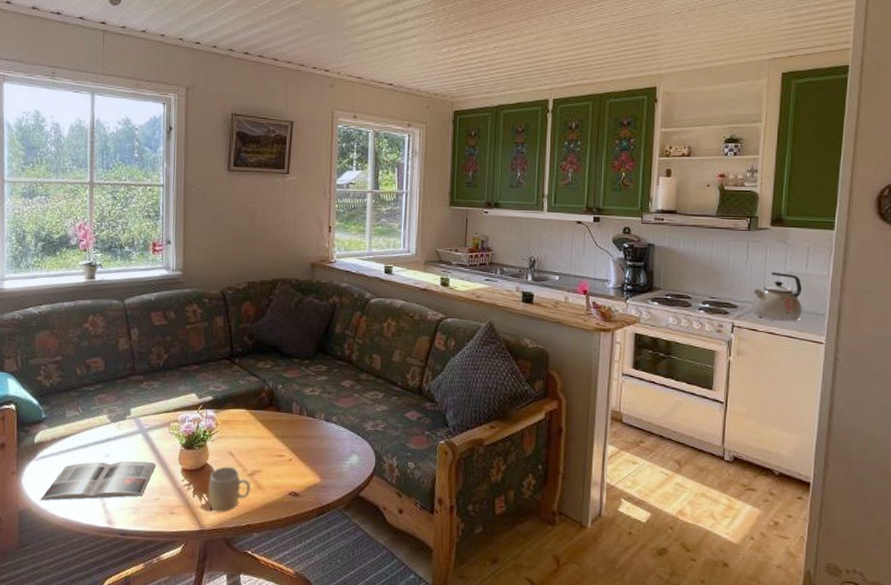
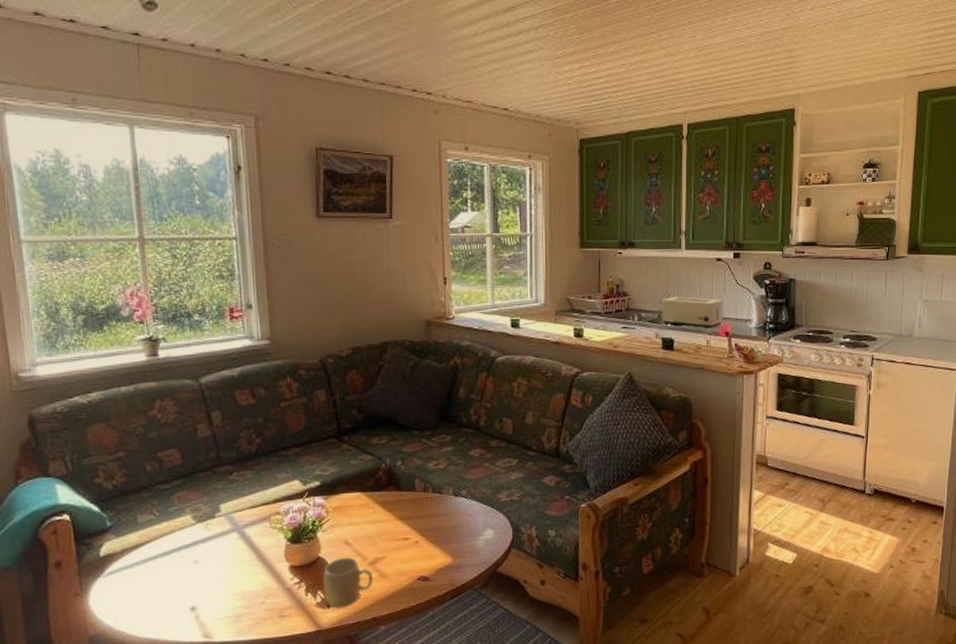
magazine: present [40,460,156,501] -> none [114,562,257,622]
toaster: none [523,254,582,286] -> present [662,296,723,329]
kettle: present [751,272,803,322] -> none [889,301,937,351]

